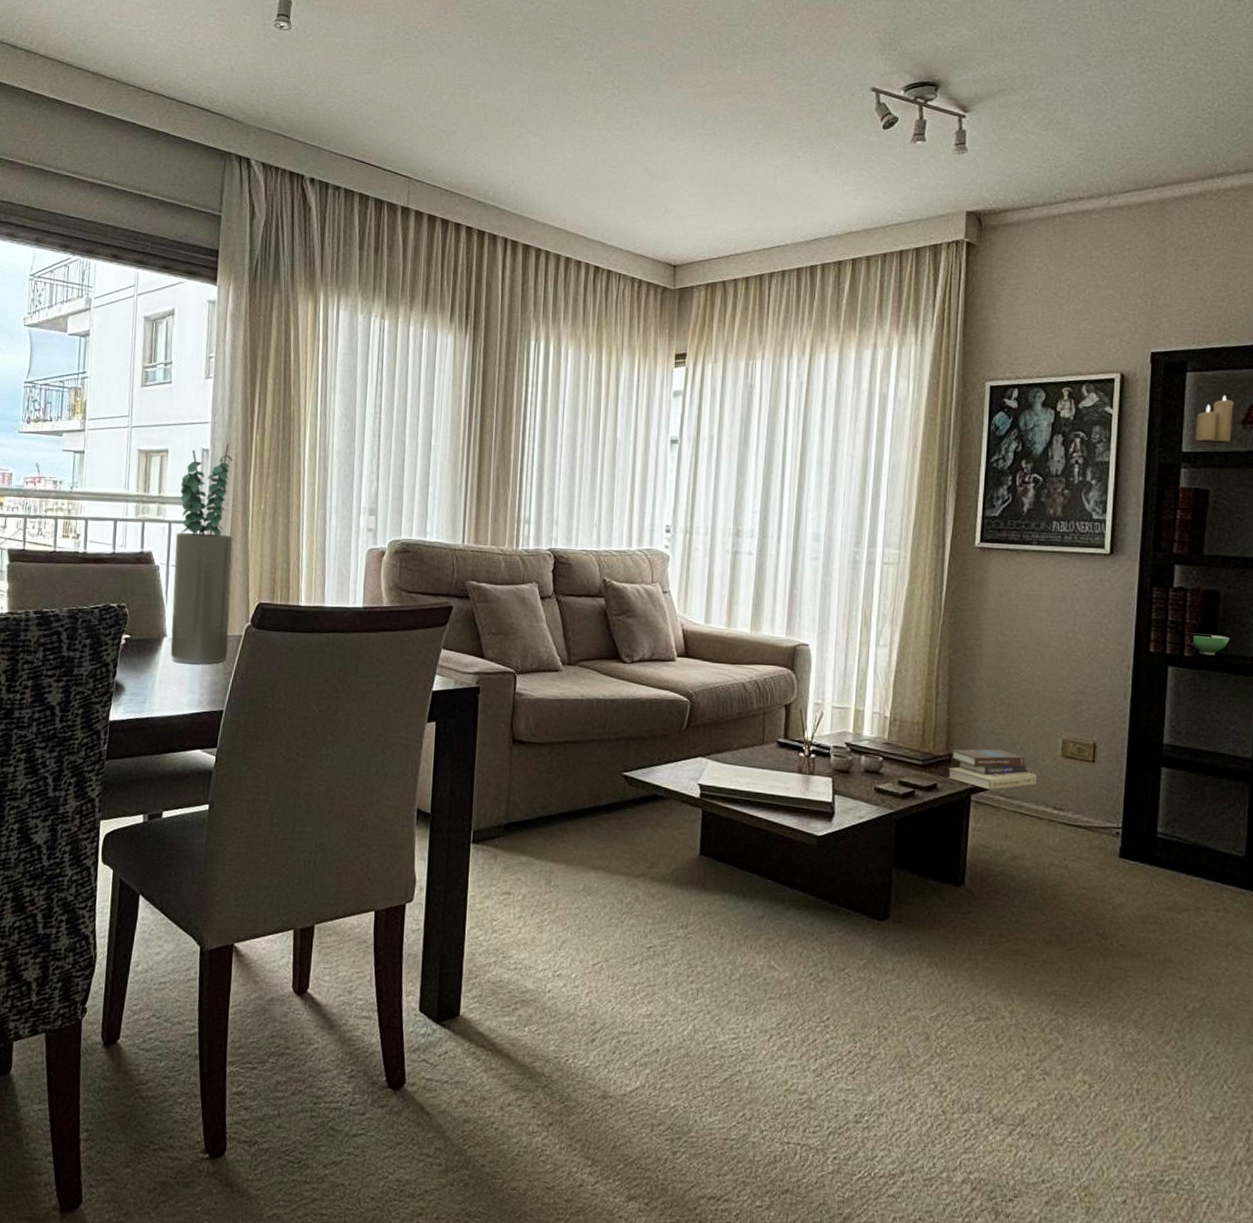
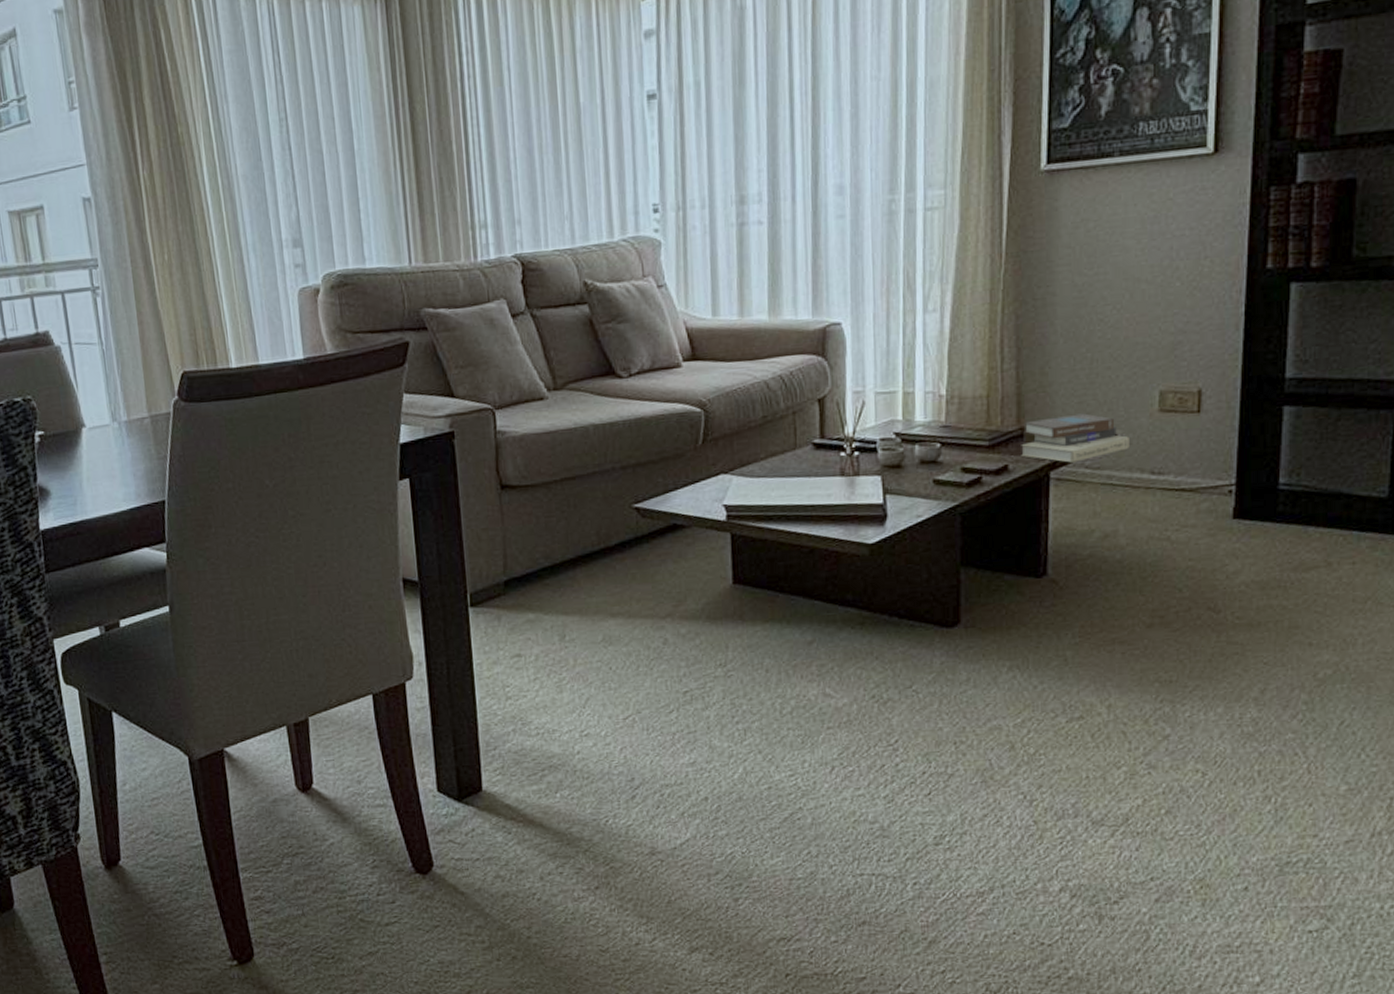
vase: present [170,444,234,665] -> none [65,187,158,455]
bowl: present [1188,633,1230,655] -> none [1316,234,1371,262]

